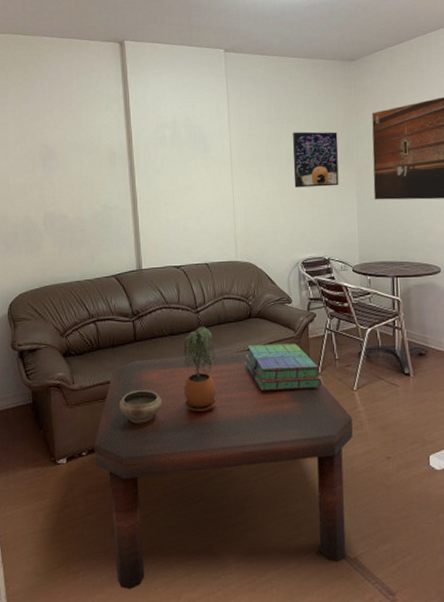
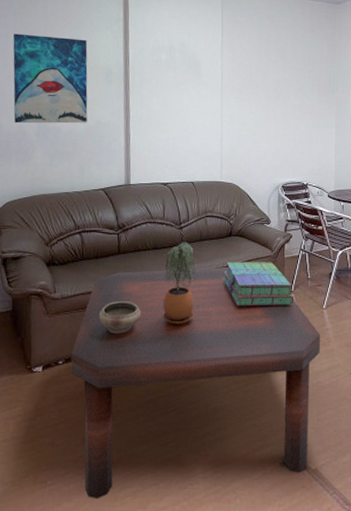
wall art: none [13,120,94,213] -> present [13,33,88,124]
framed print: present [292,131,339,188] -> none [279,64,321,117]

